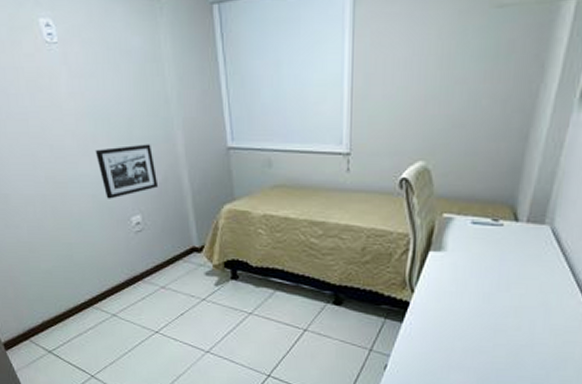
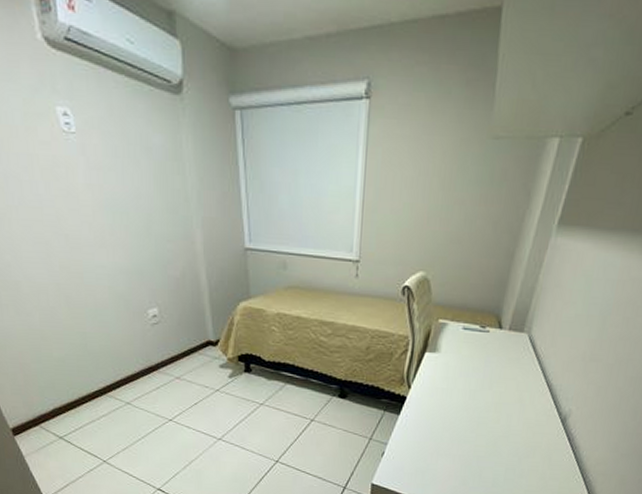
picture frame: present [95,144,159,199] -> none [112,239,177,292]

